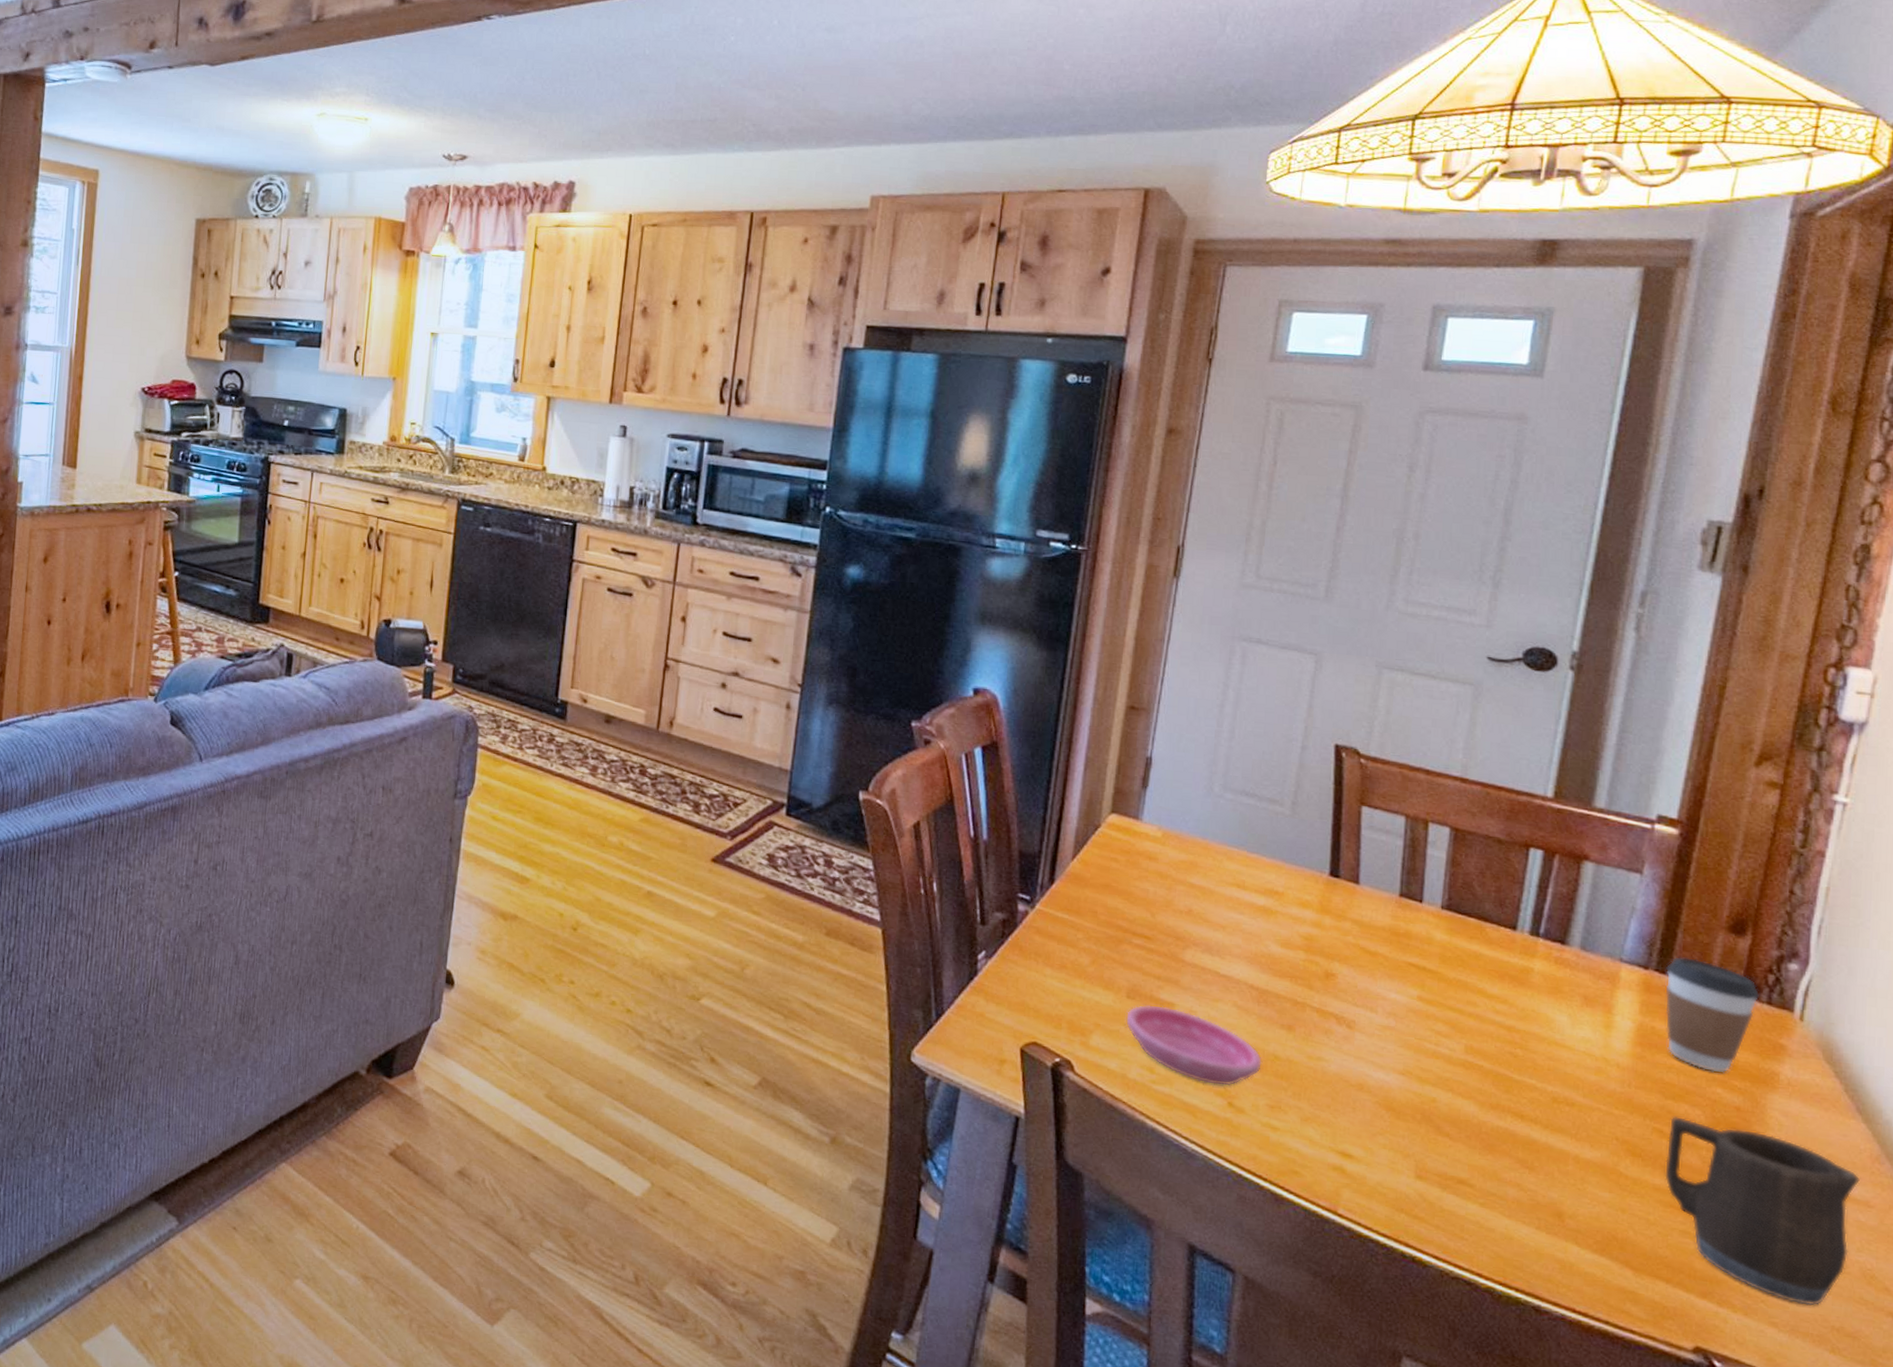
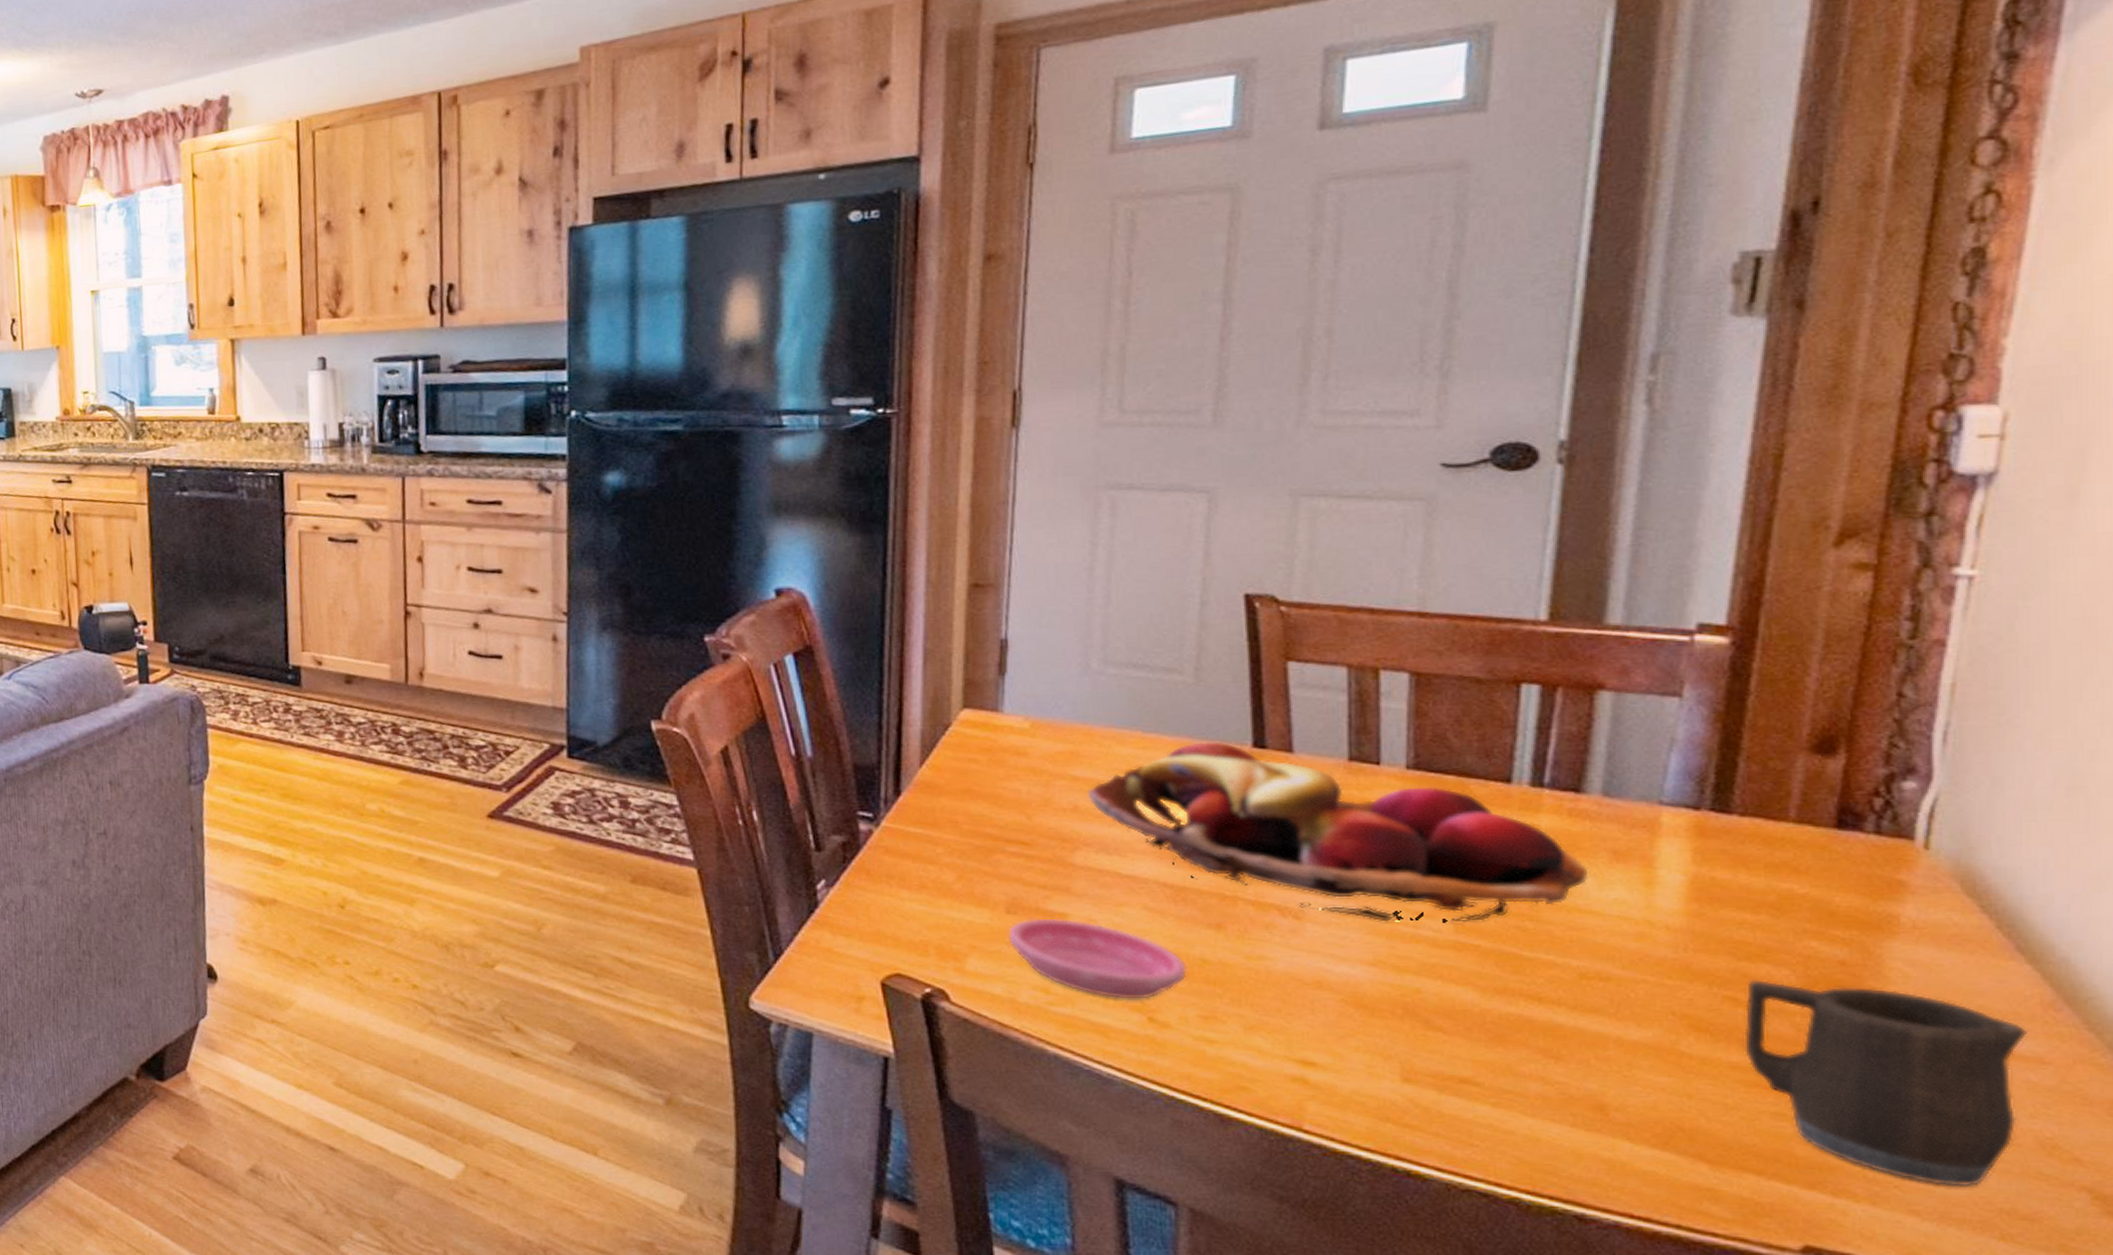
fruit basket: none [1200,865,1566,1045] -> present [1087,741,1589,923]
coffee cup: present [1665,956,1760,1073] -> none [1726,790,1864,923]

